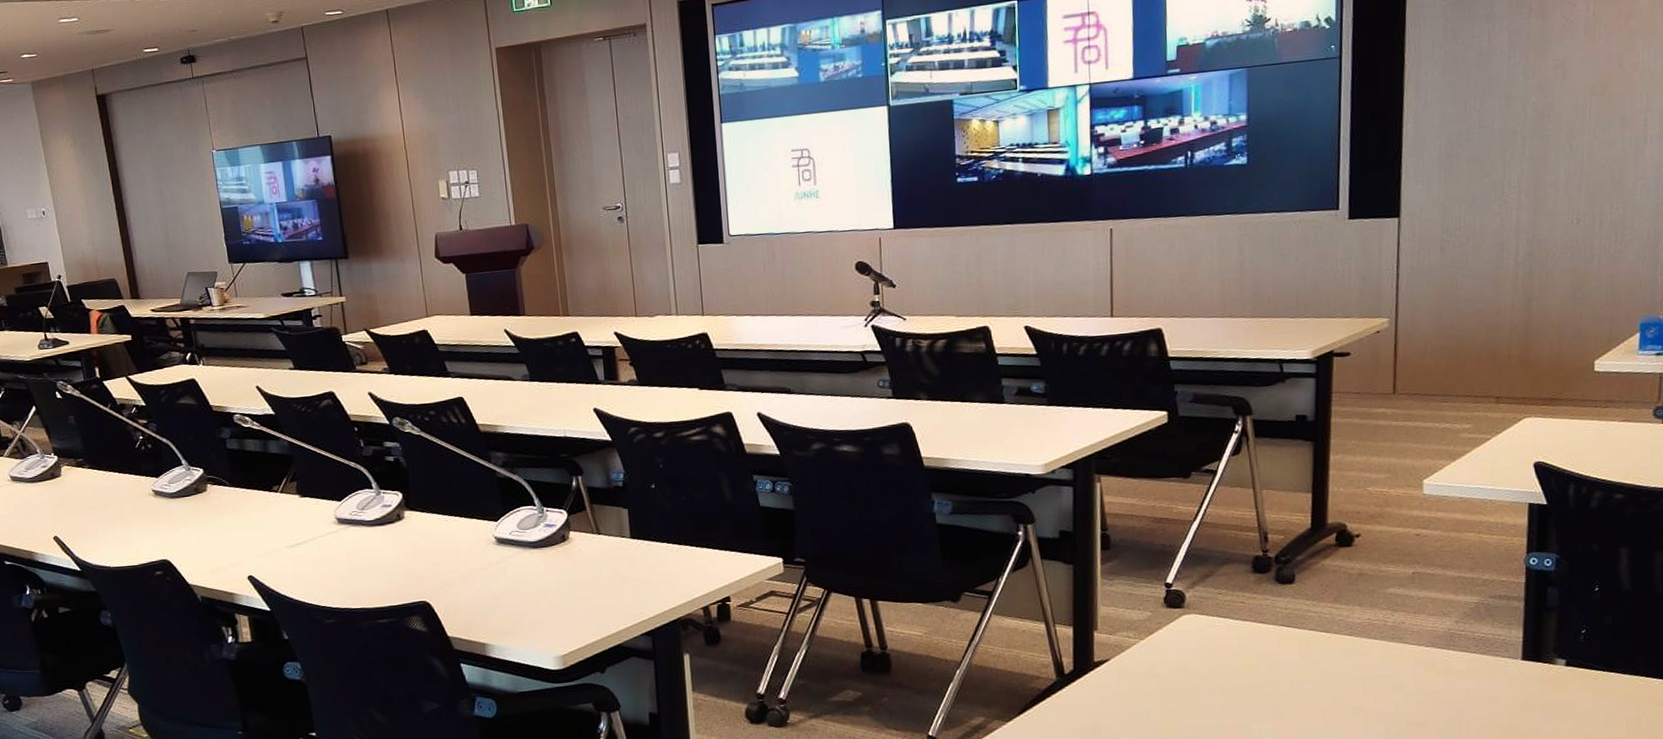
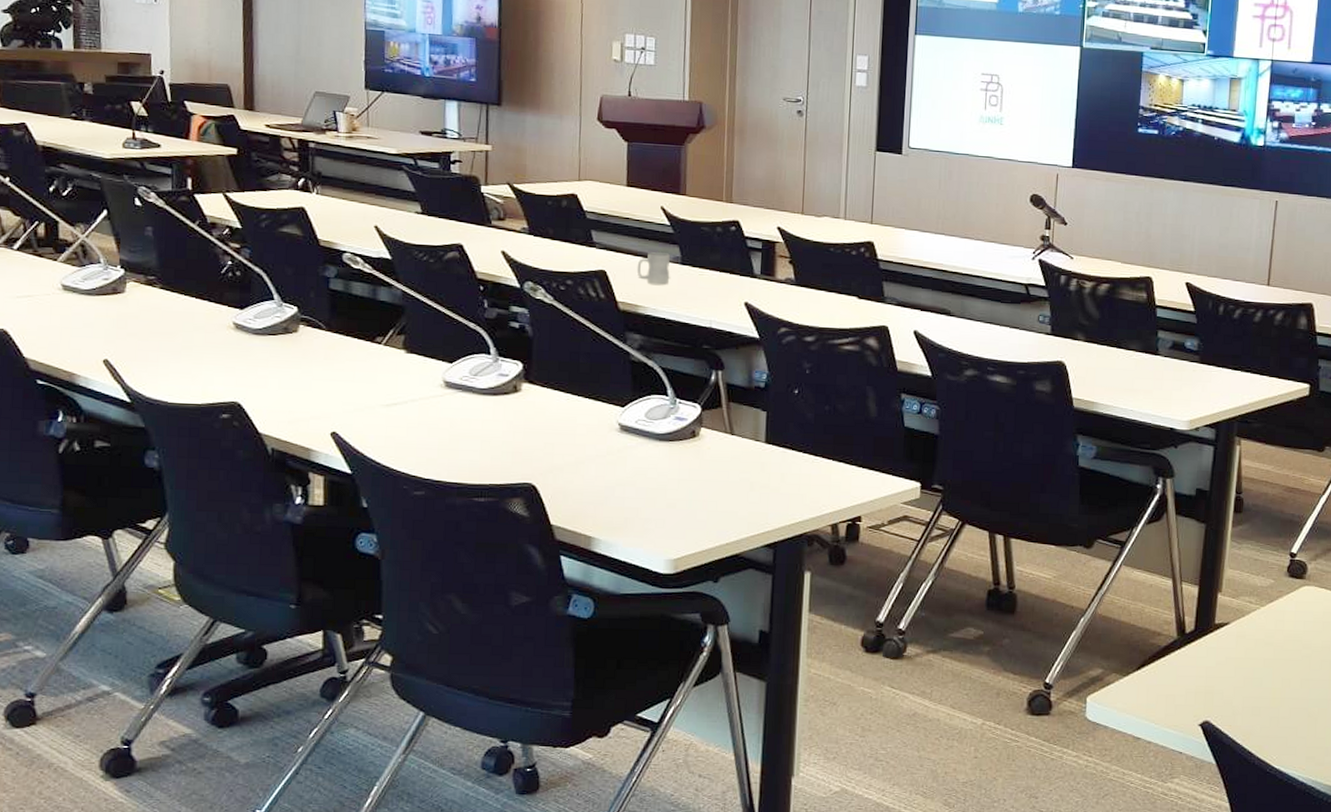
mug: none [490,372,522,405] -> present [636,252,670,286]

